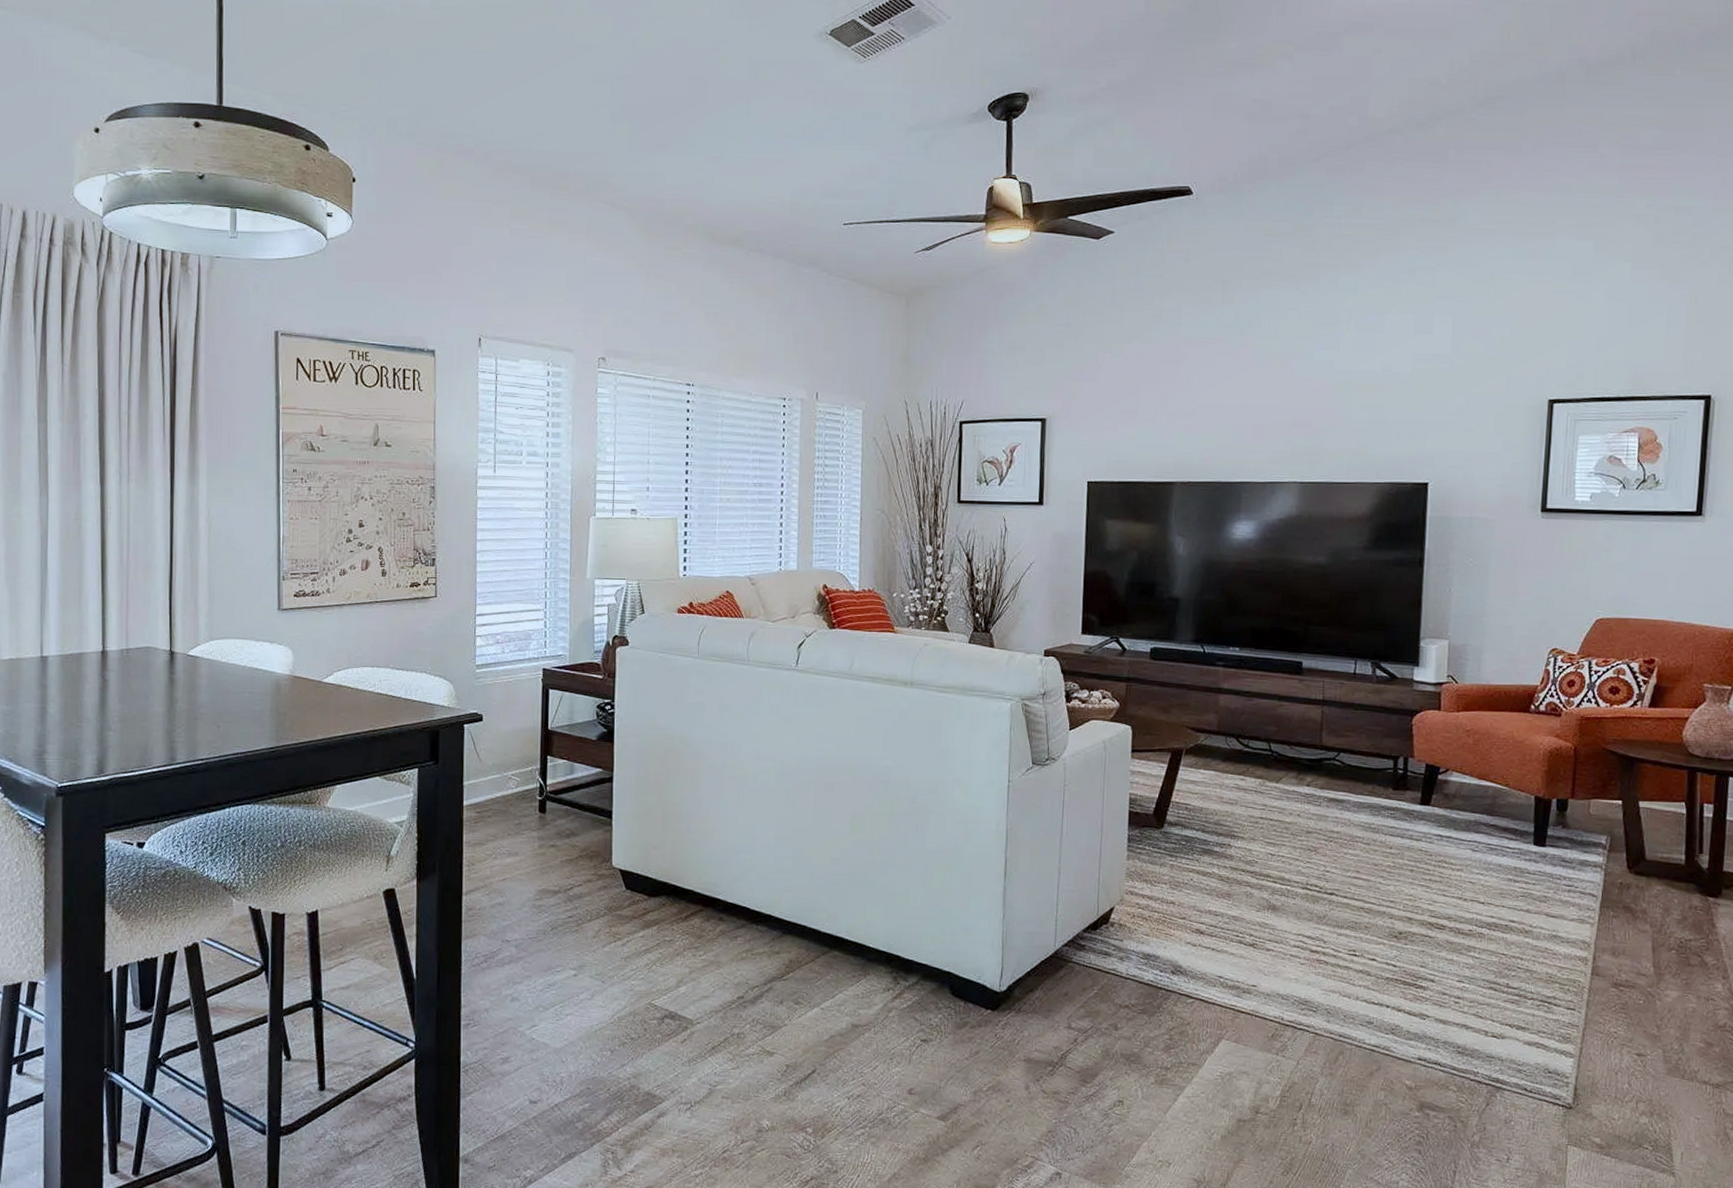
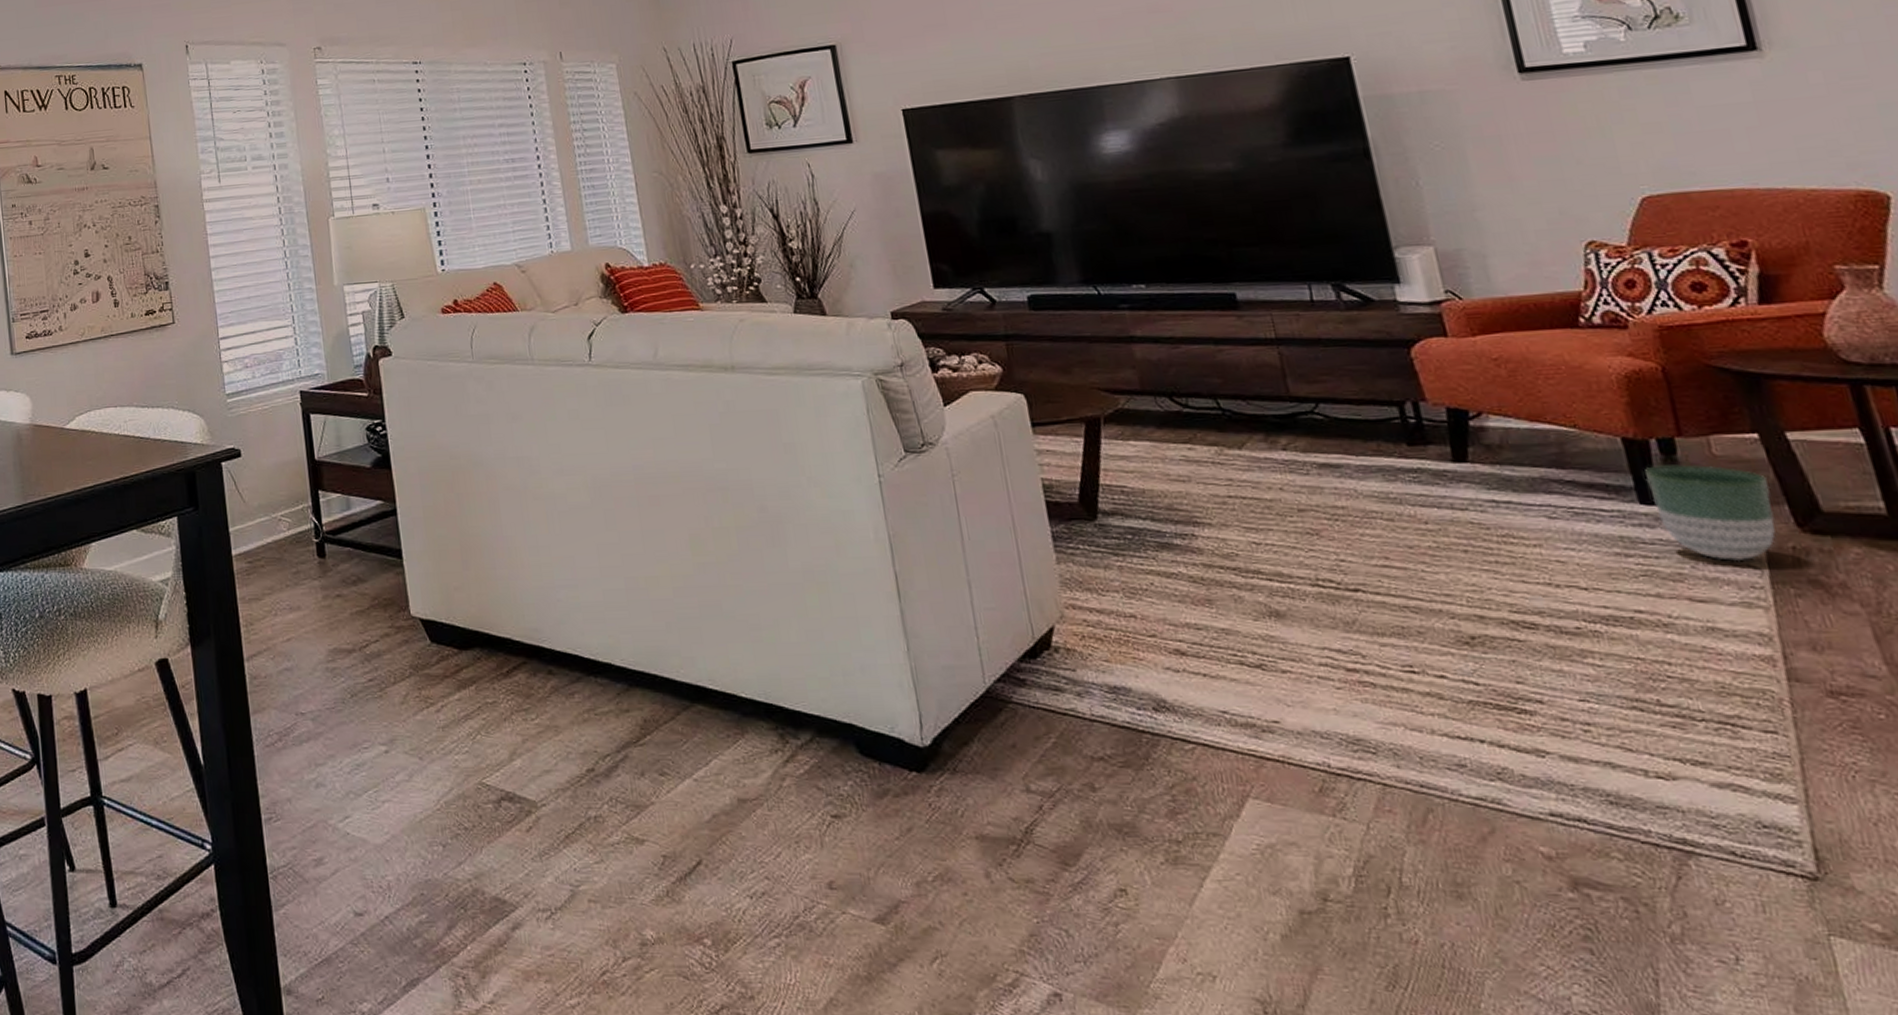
planter: none [1542,818,1619,891] -> present [1645,464,1776,562]

